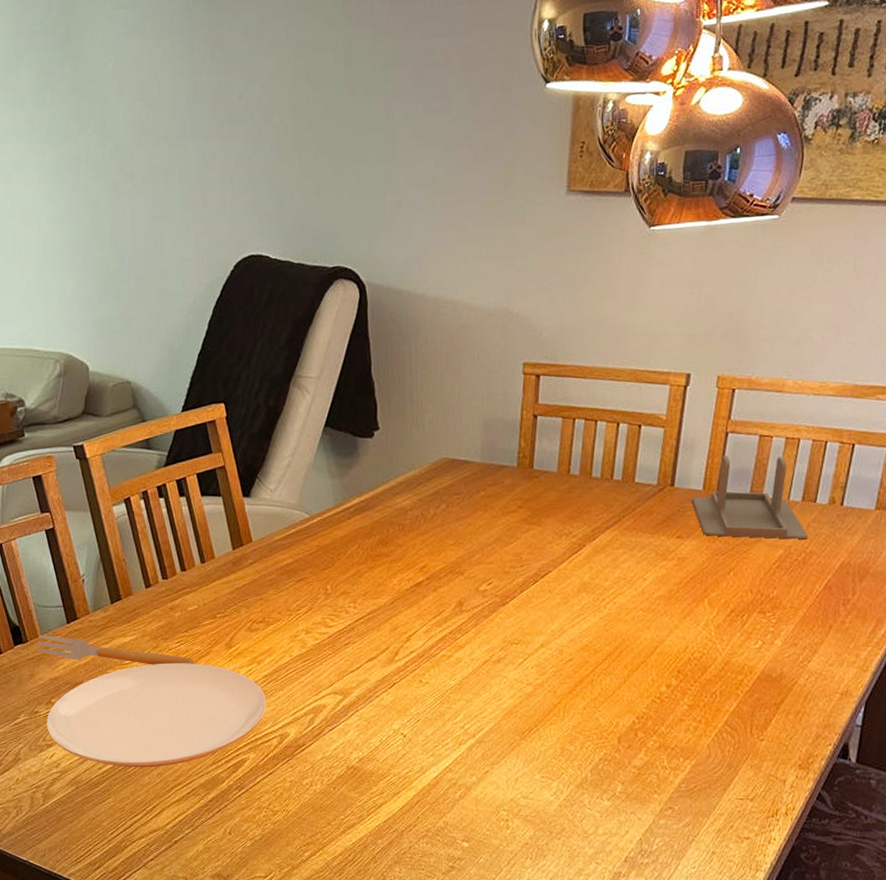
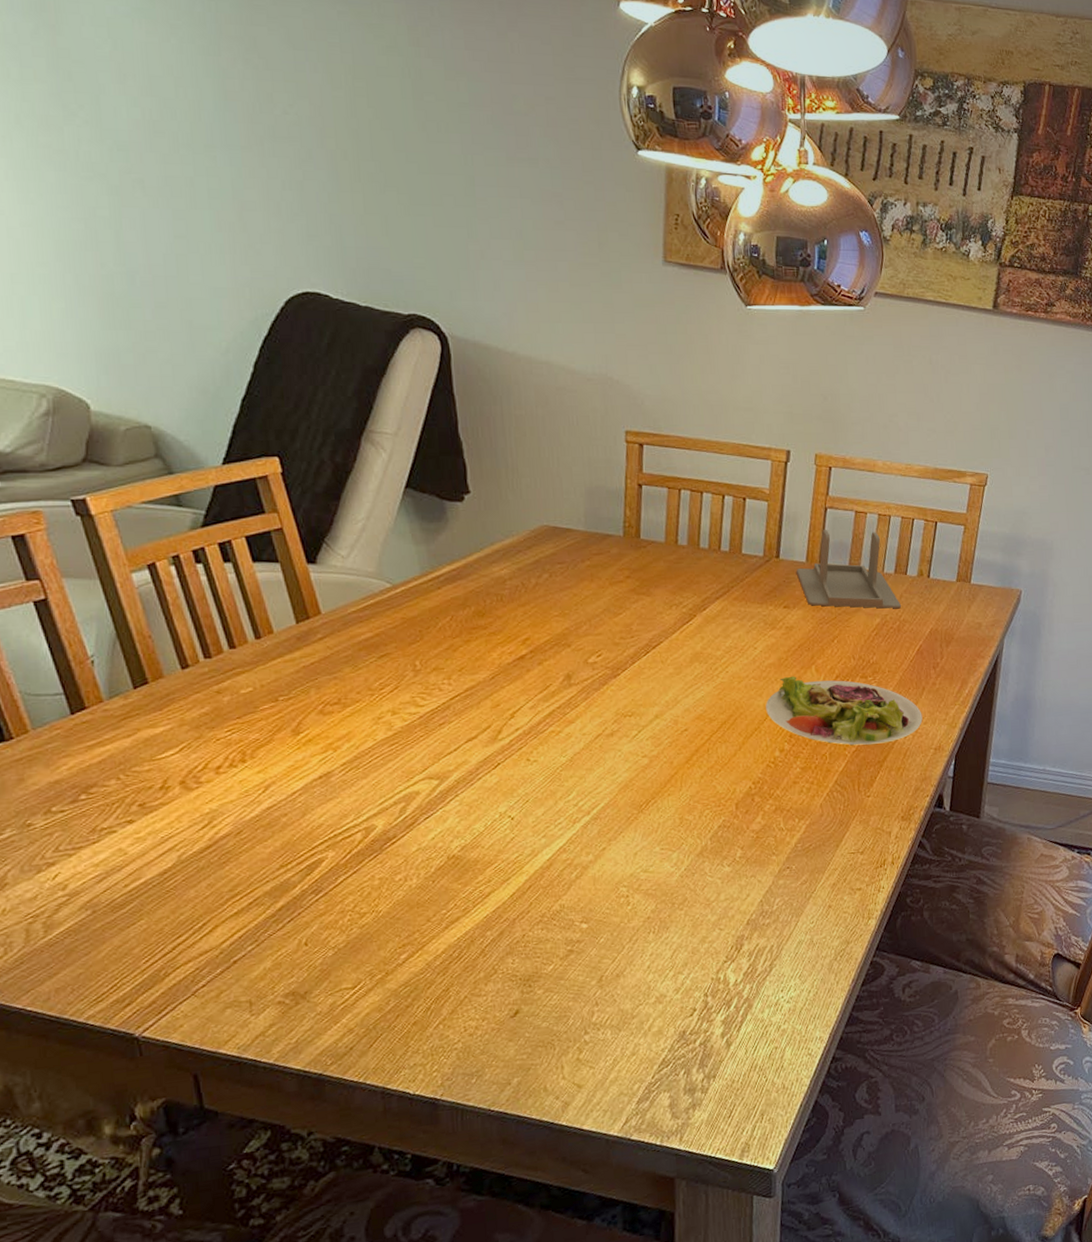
fork: present [36,635,194,665] -> none [25,729,251,759]
plate: present [47,663,267,768] -> none [45,753,347,882]
salad plate: none [653,609,828,685] -> present [766,676,923,746]

